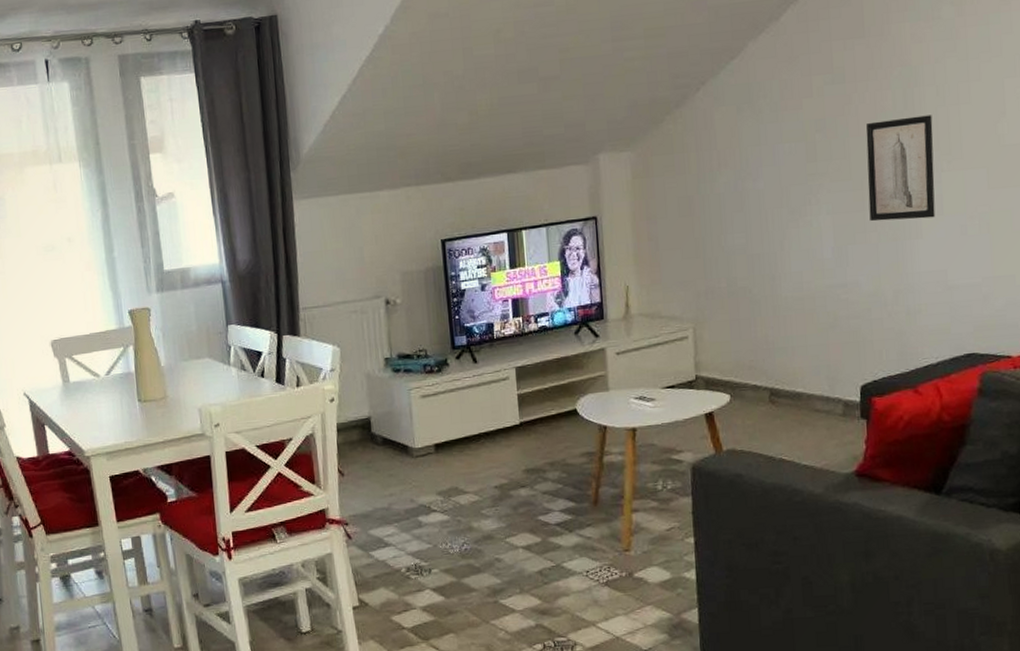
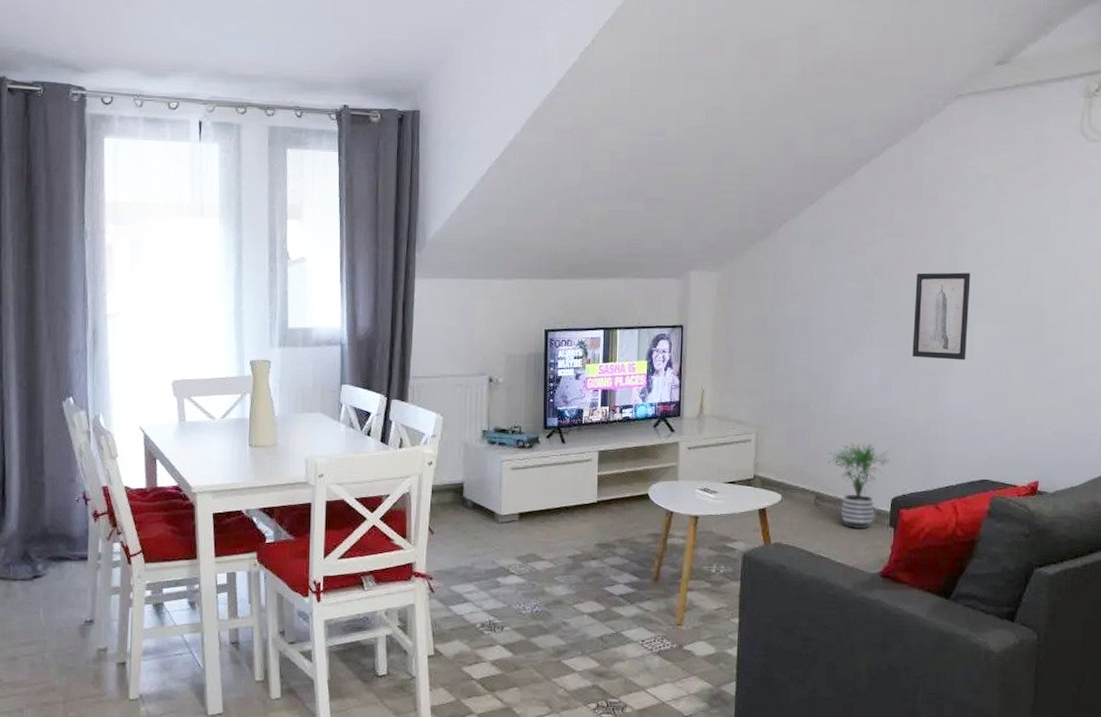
potted plant: none [780,326,854,426] -> present [828,443,890,530]

